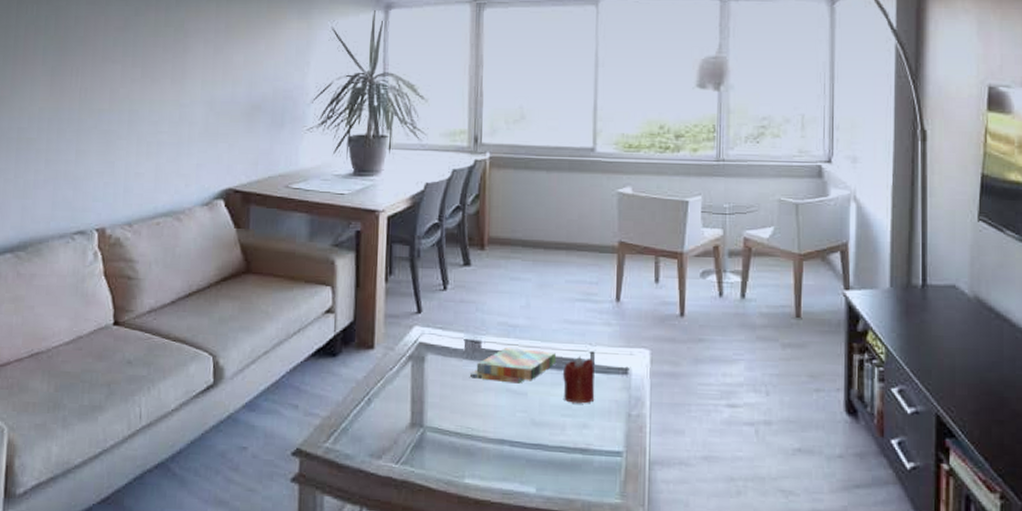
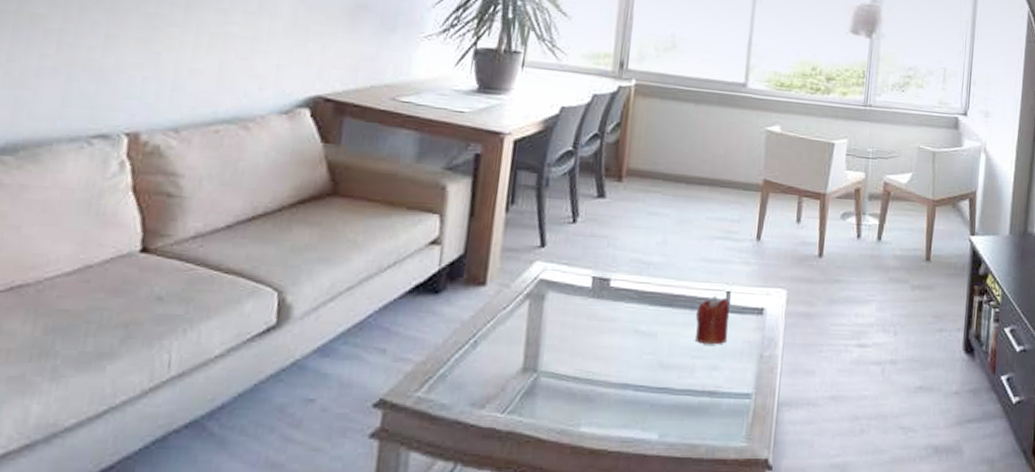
board game: present [470,348,556,384] -> none [596,286,690,324]

